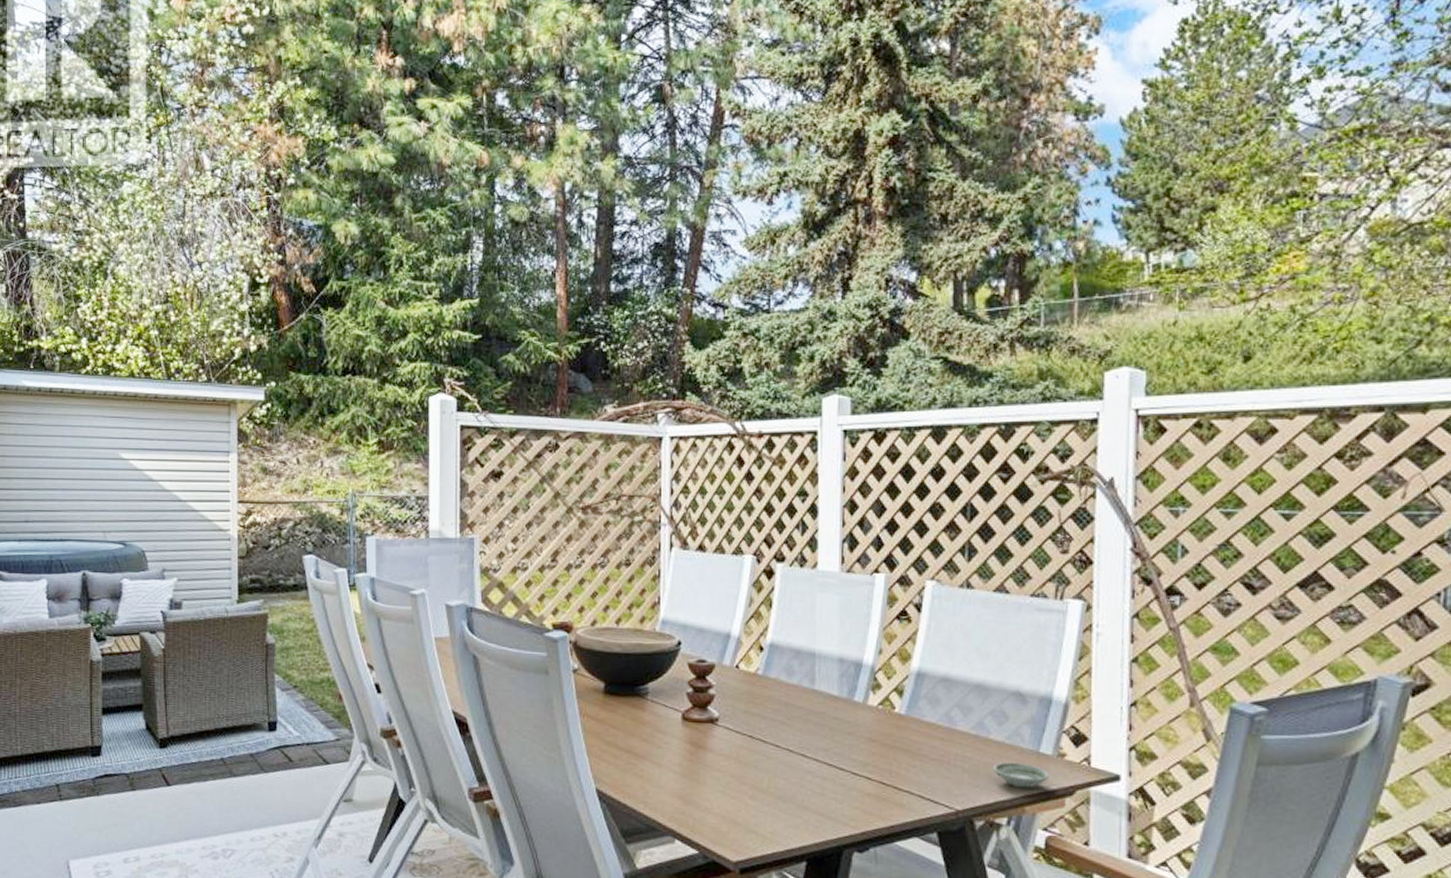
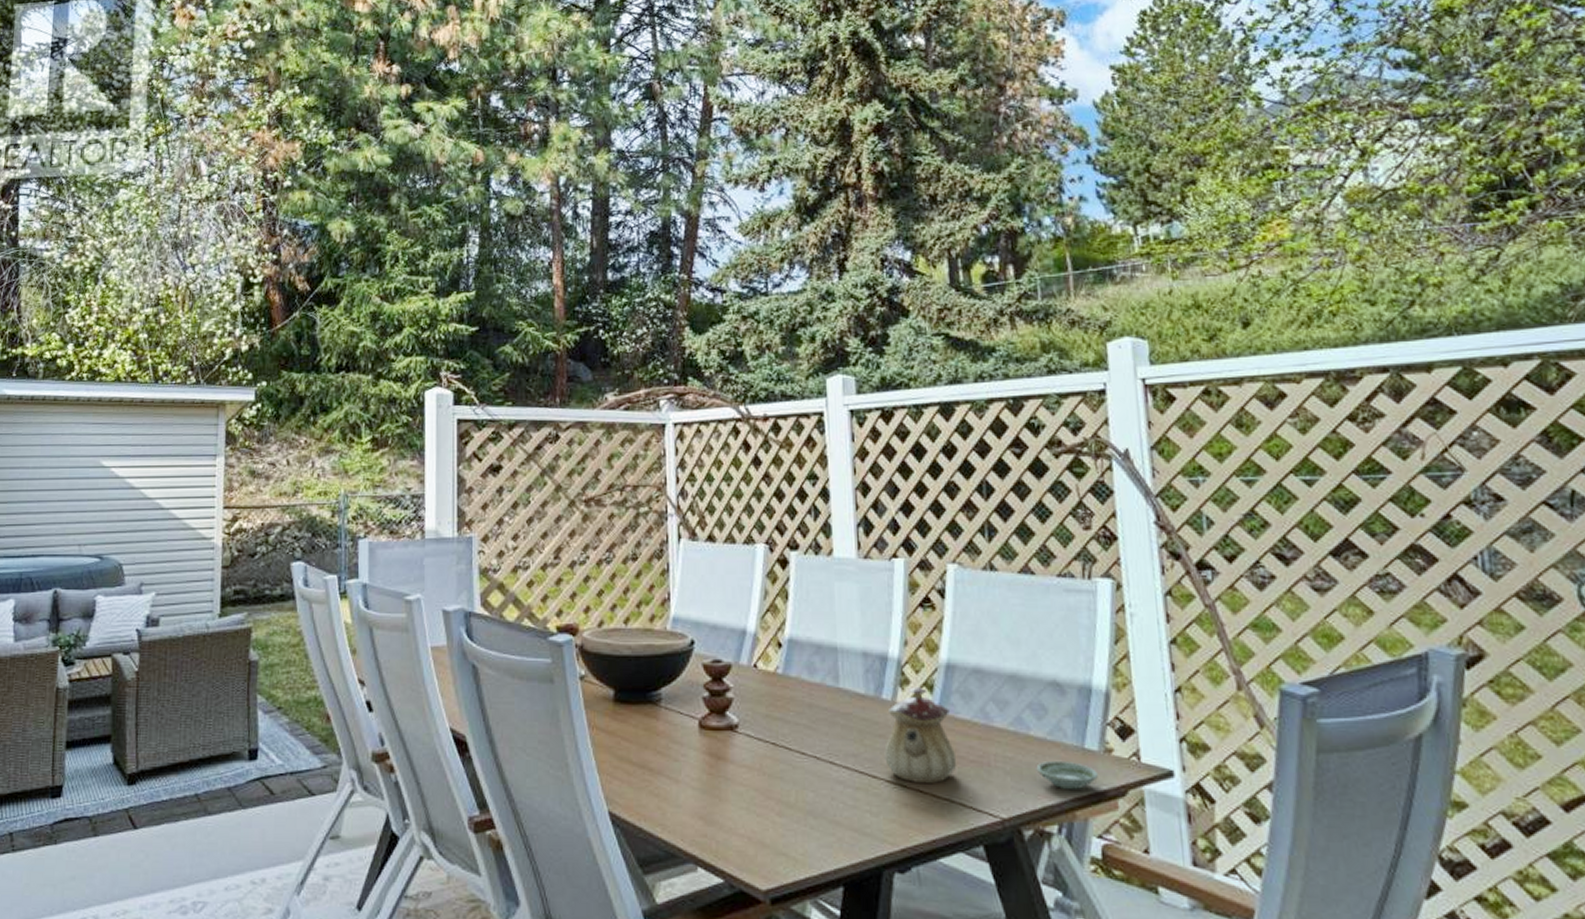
teapot: none [852,691,920,777] -> present [884,686,957,783]

